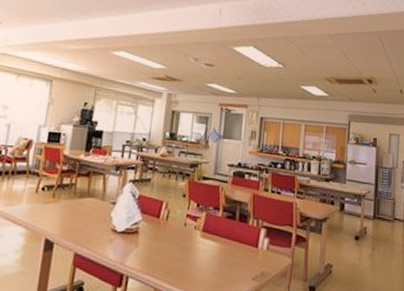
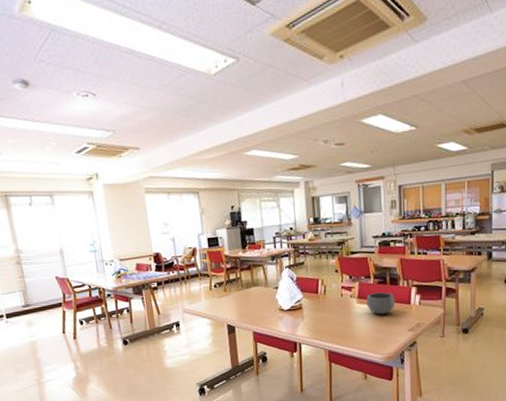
bowl: none [210,228,243,256] -> present [366,292,396,315]

